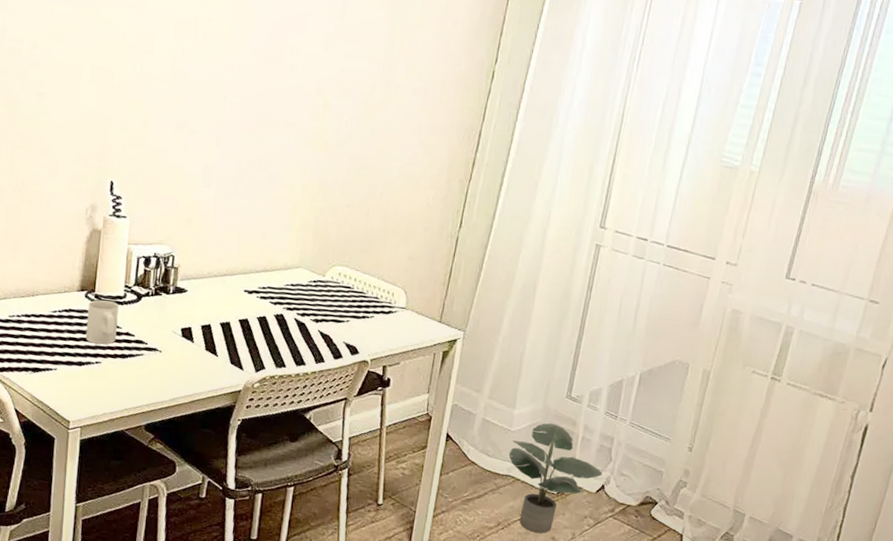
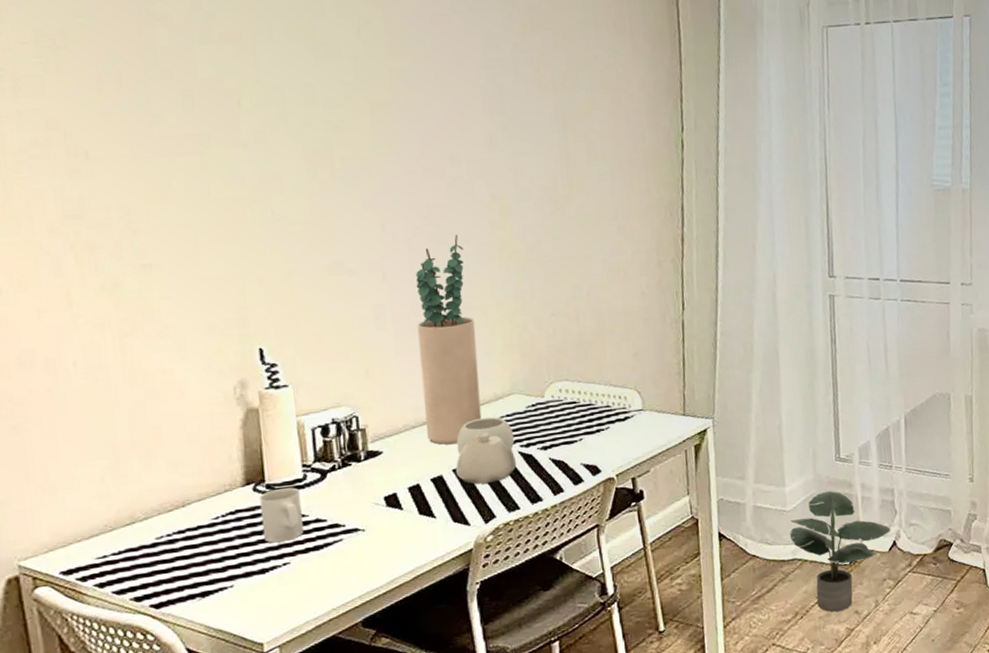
vase: none [224,117,285,299] -> present [416,234,482,445]
sugar bowl: none [241,294,292,339] -> present [456,432,517,485]
teapot: none [246,281,294,315] -> present [456,417,515,454]

